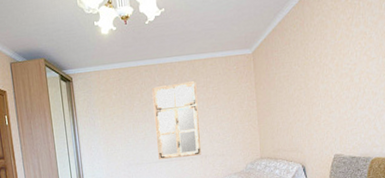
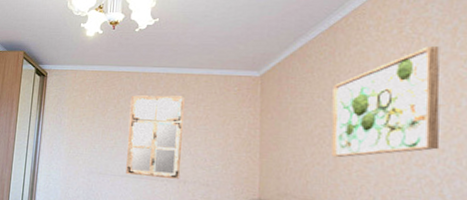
wall art: none [304,9,373,113] -> present [331,46,440,158]

